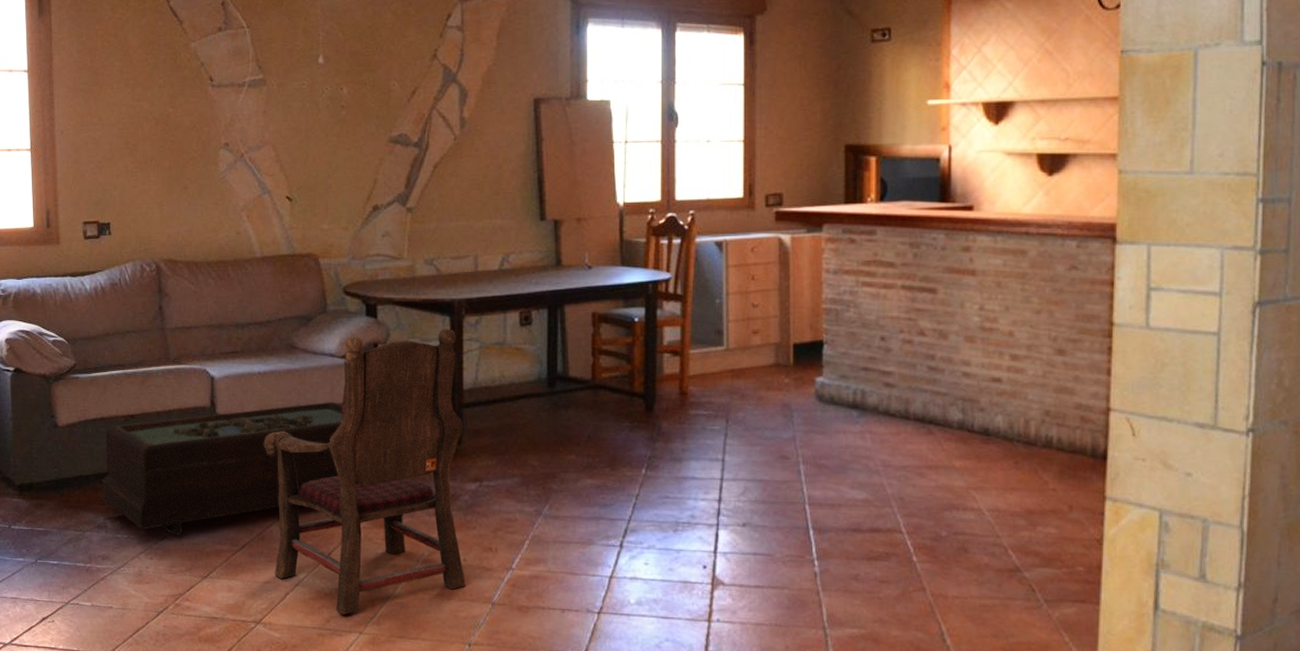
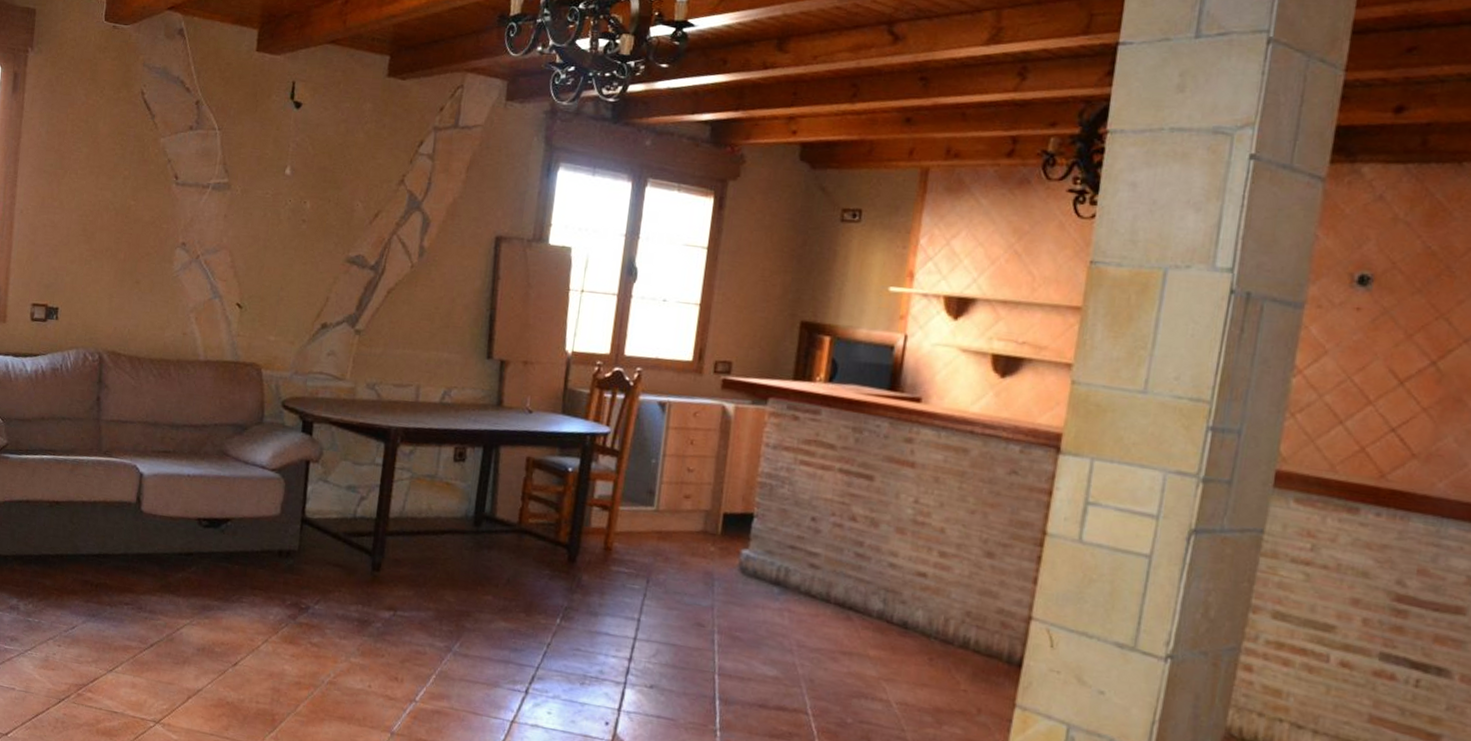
coffee table: present [101,401,344,537] -> none [18,509,268,627]
armchair: present [263,329,466,615] -> none [179,451,389,726]

